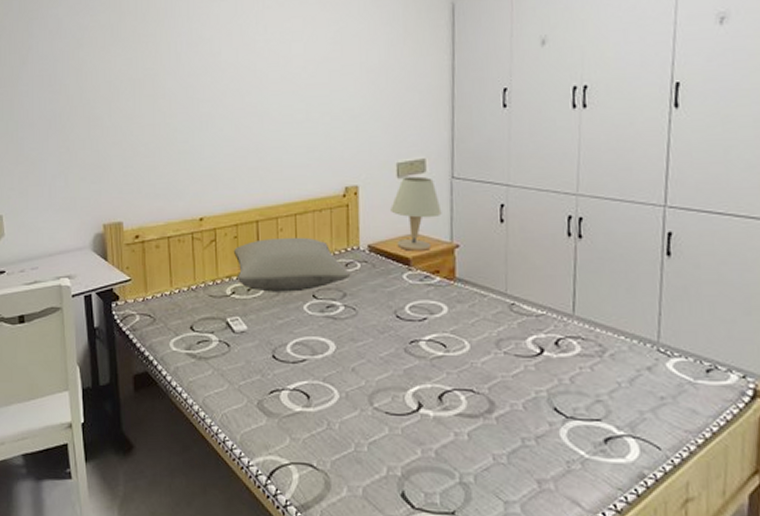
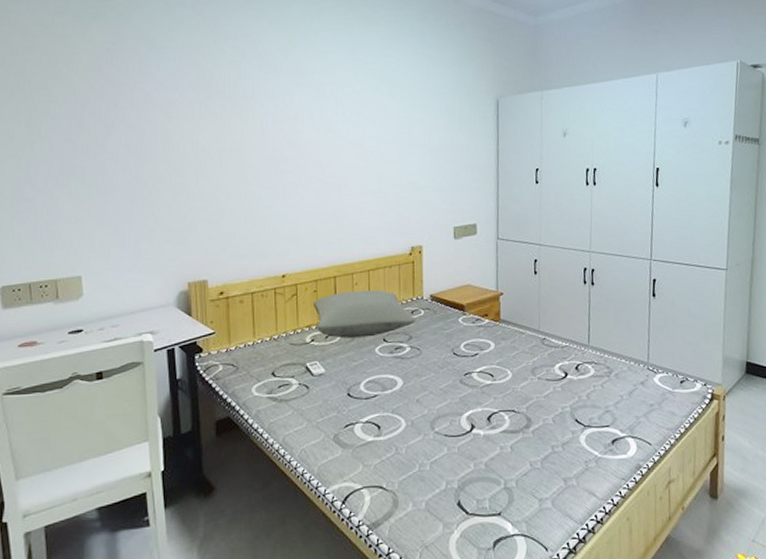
table lamp: present [390,176,442,251] -> none [449,238,490,299]

